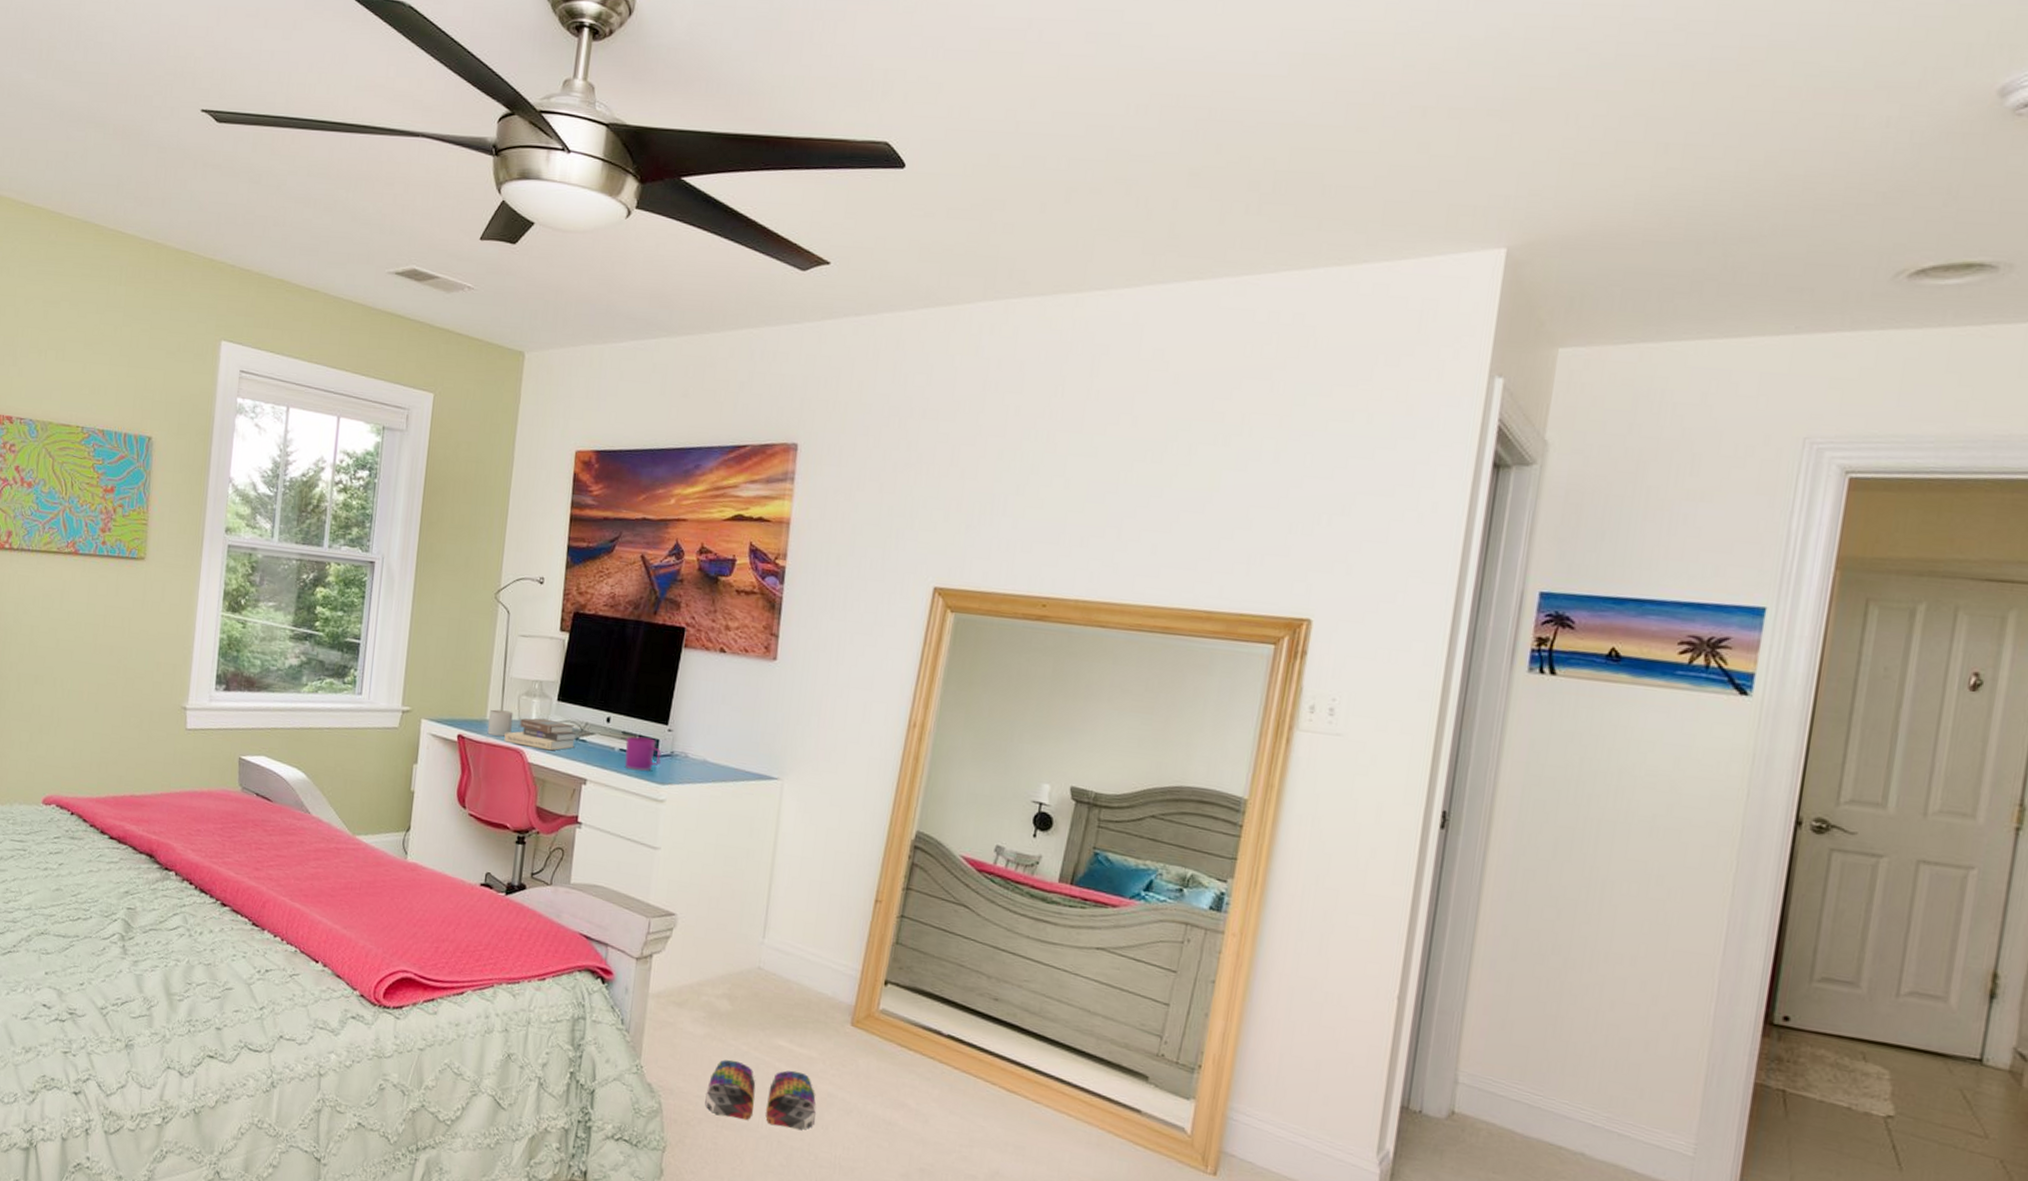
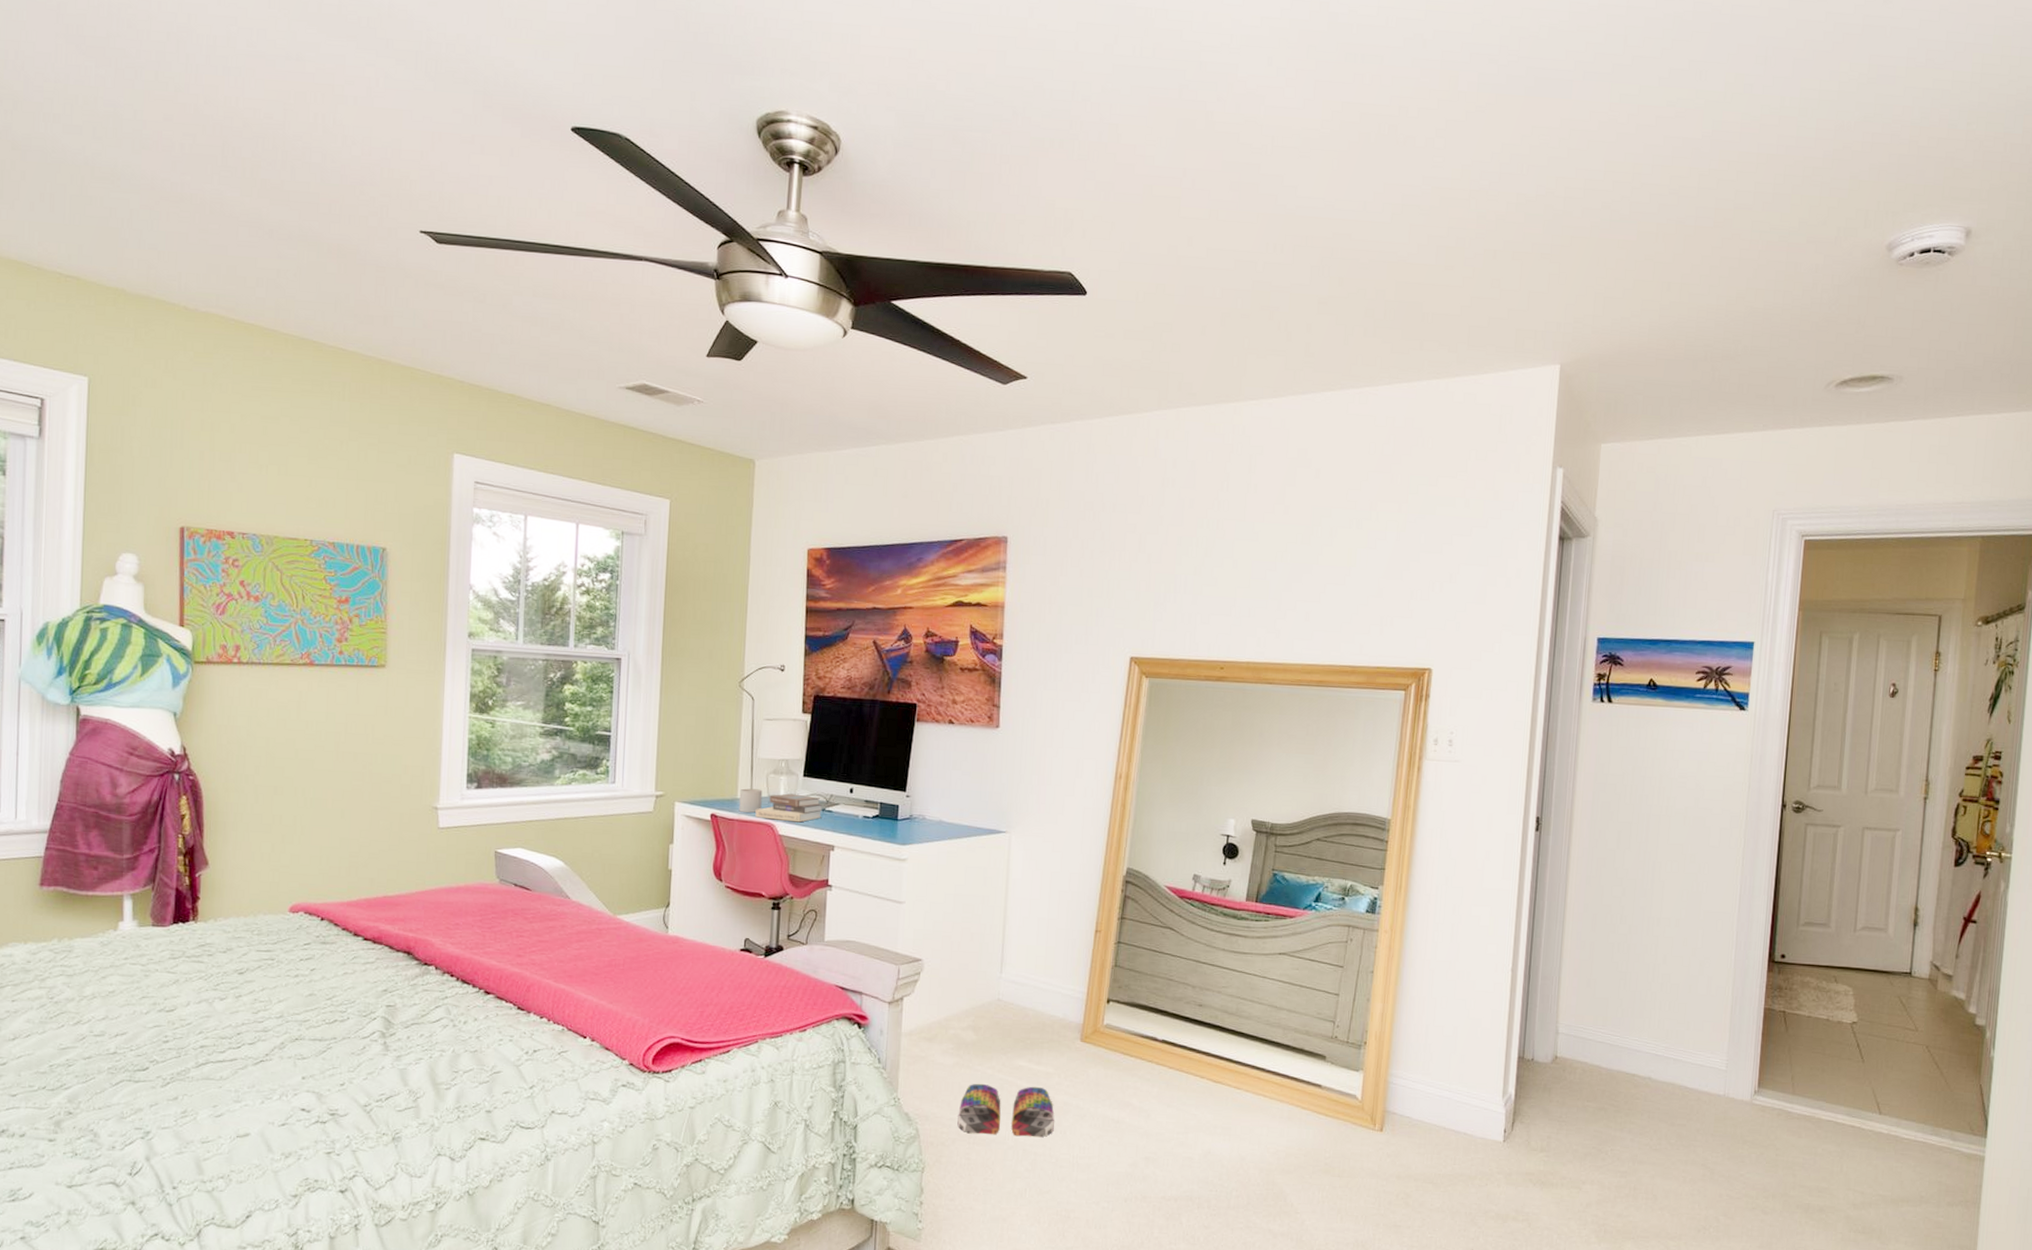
mug: present [624,736,662,772] -> none [868,803,901,835]

